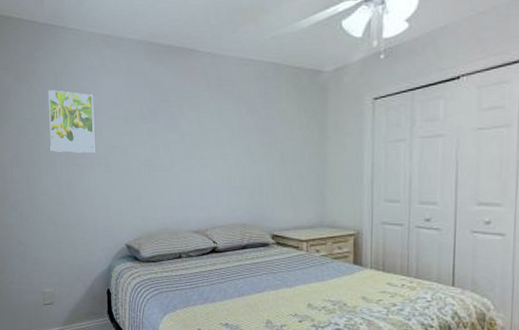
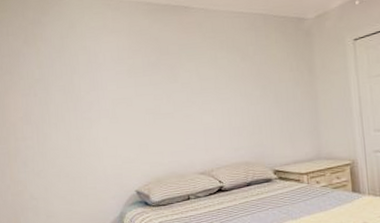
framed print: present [47,90,95,154] -> none [54,51,102,108]

